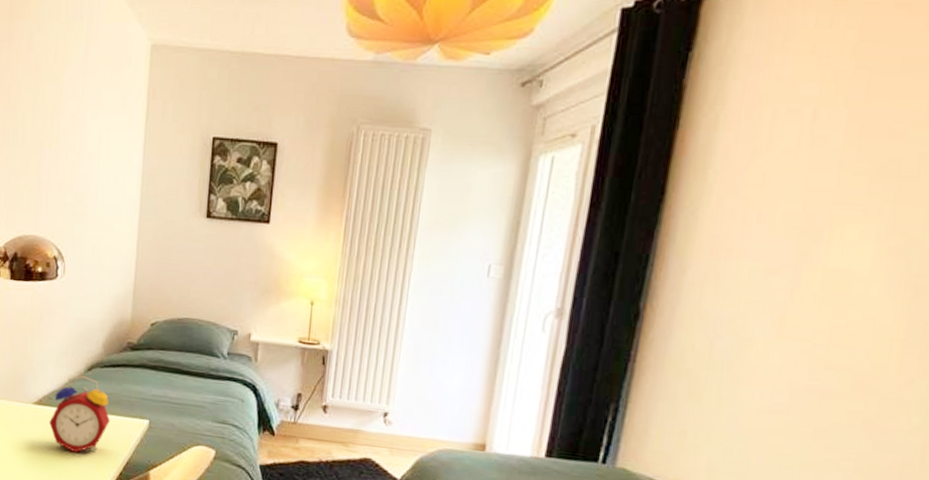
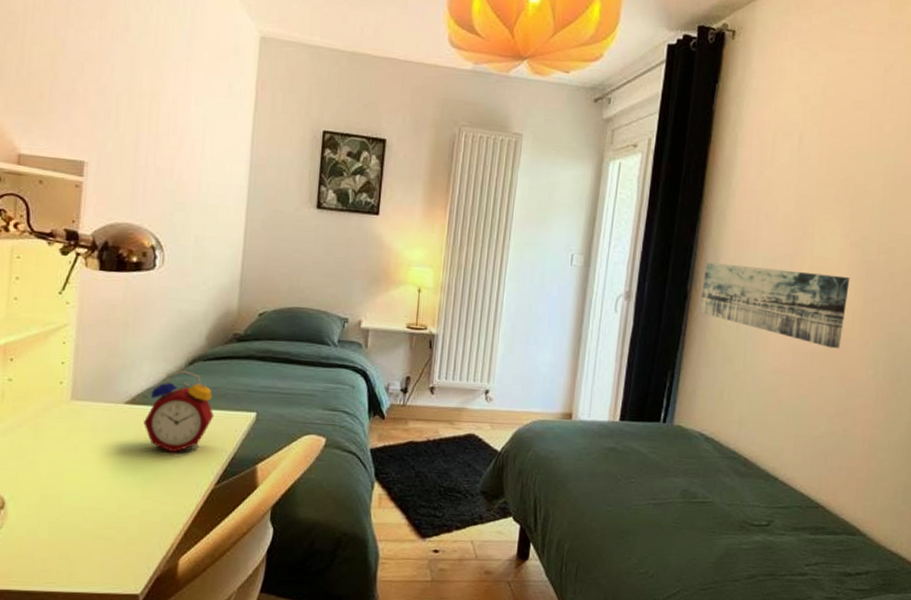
wall art: none [656,274,887,388] -> present [700,262,850,349]

